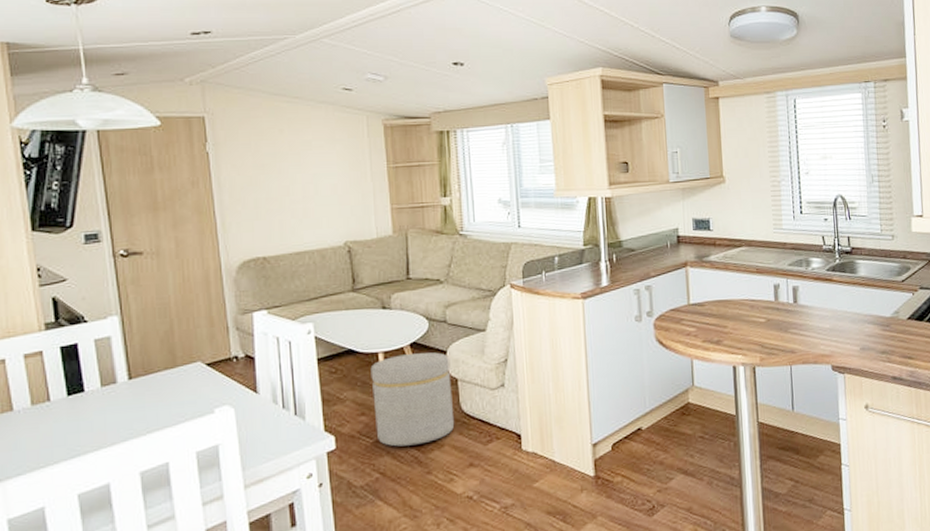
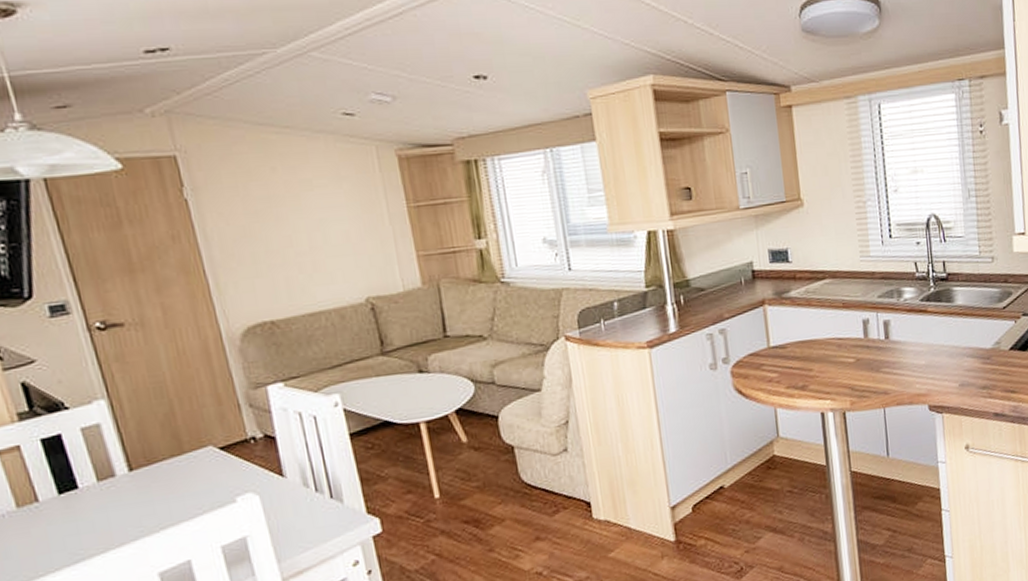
ottoman: present [370,352,455,447] -> none [412,418,515,525]

